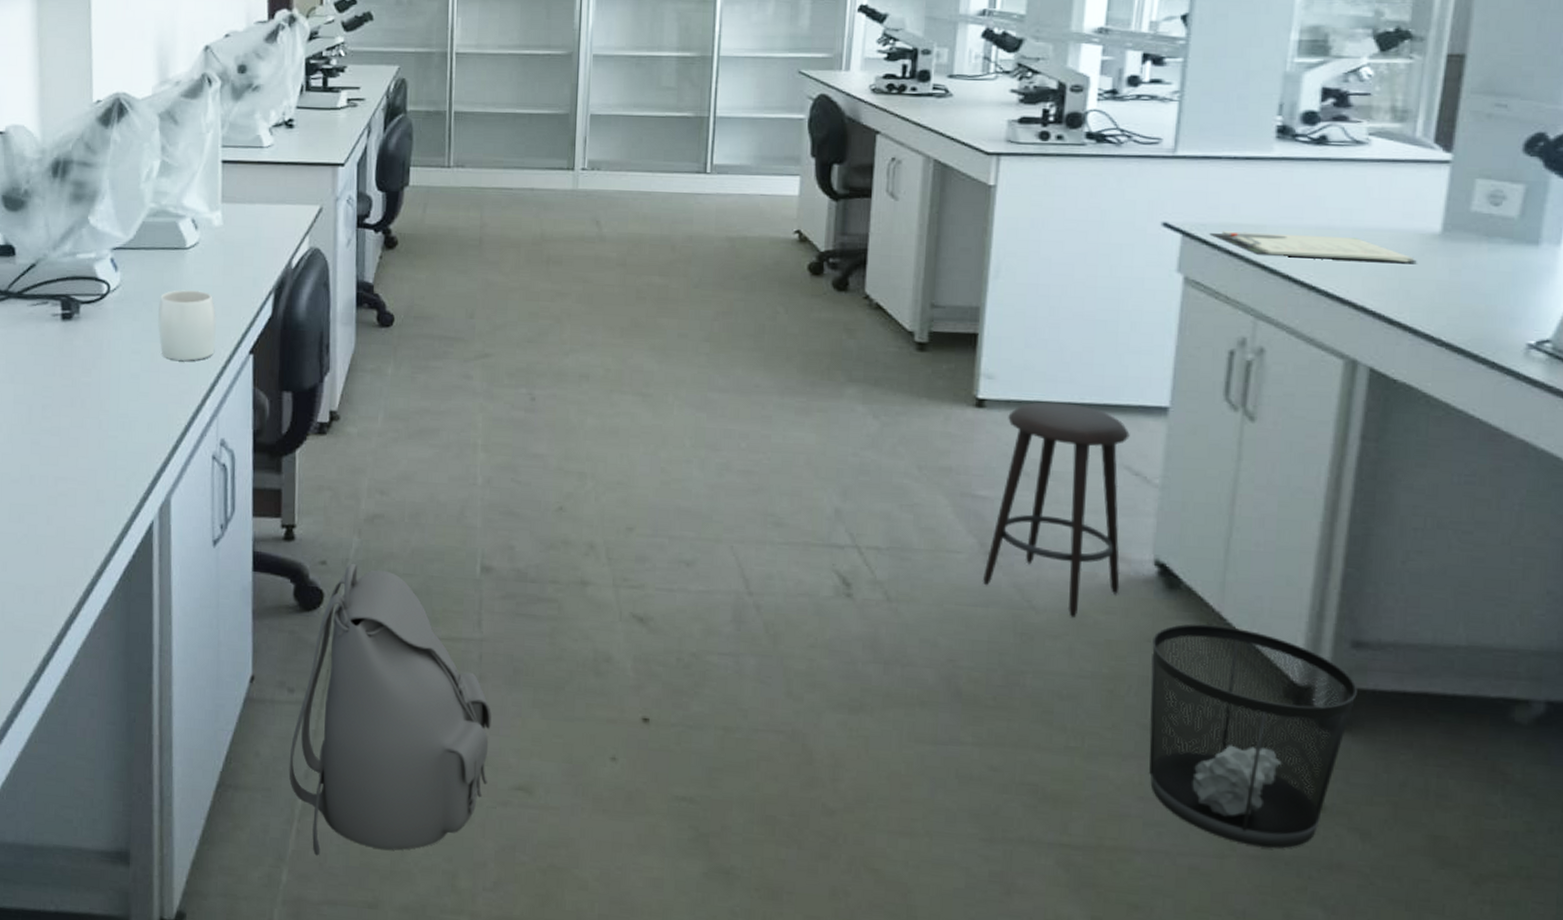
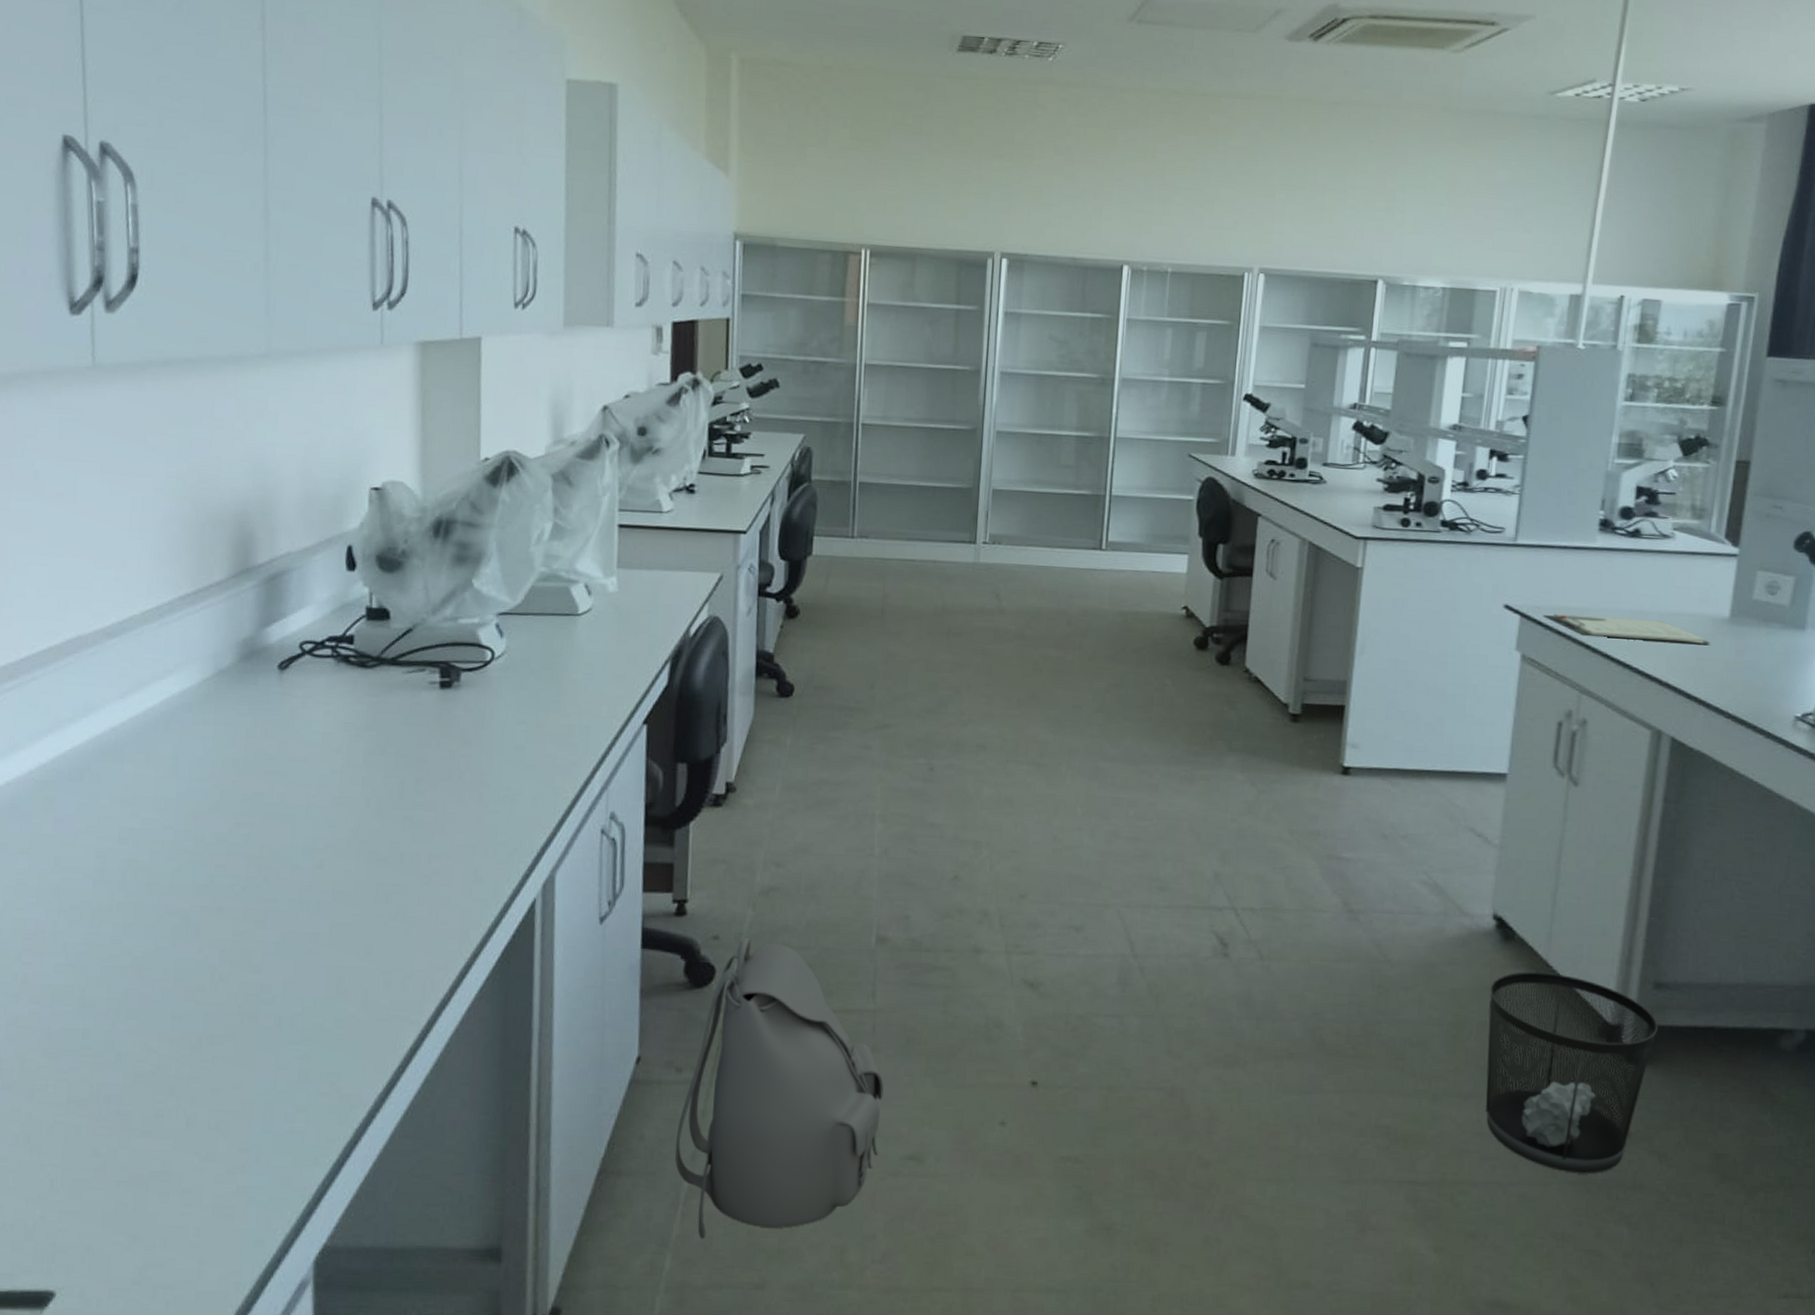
mug: present [158,290,216,361] -> none [545,657,609,732]
stool: present [983,401,1130,617] -> none [1345,769,1474,969]

